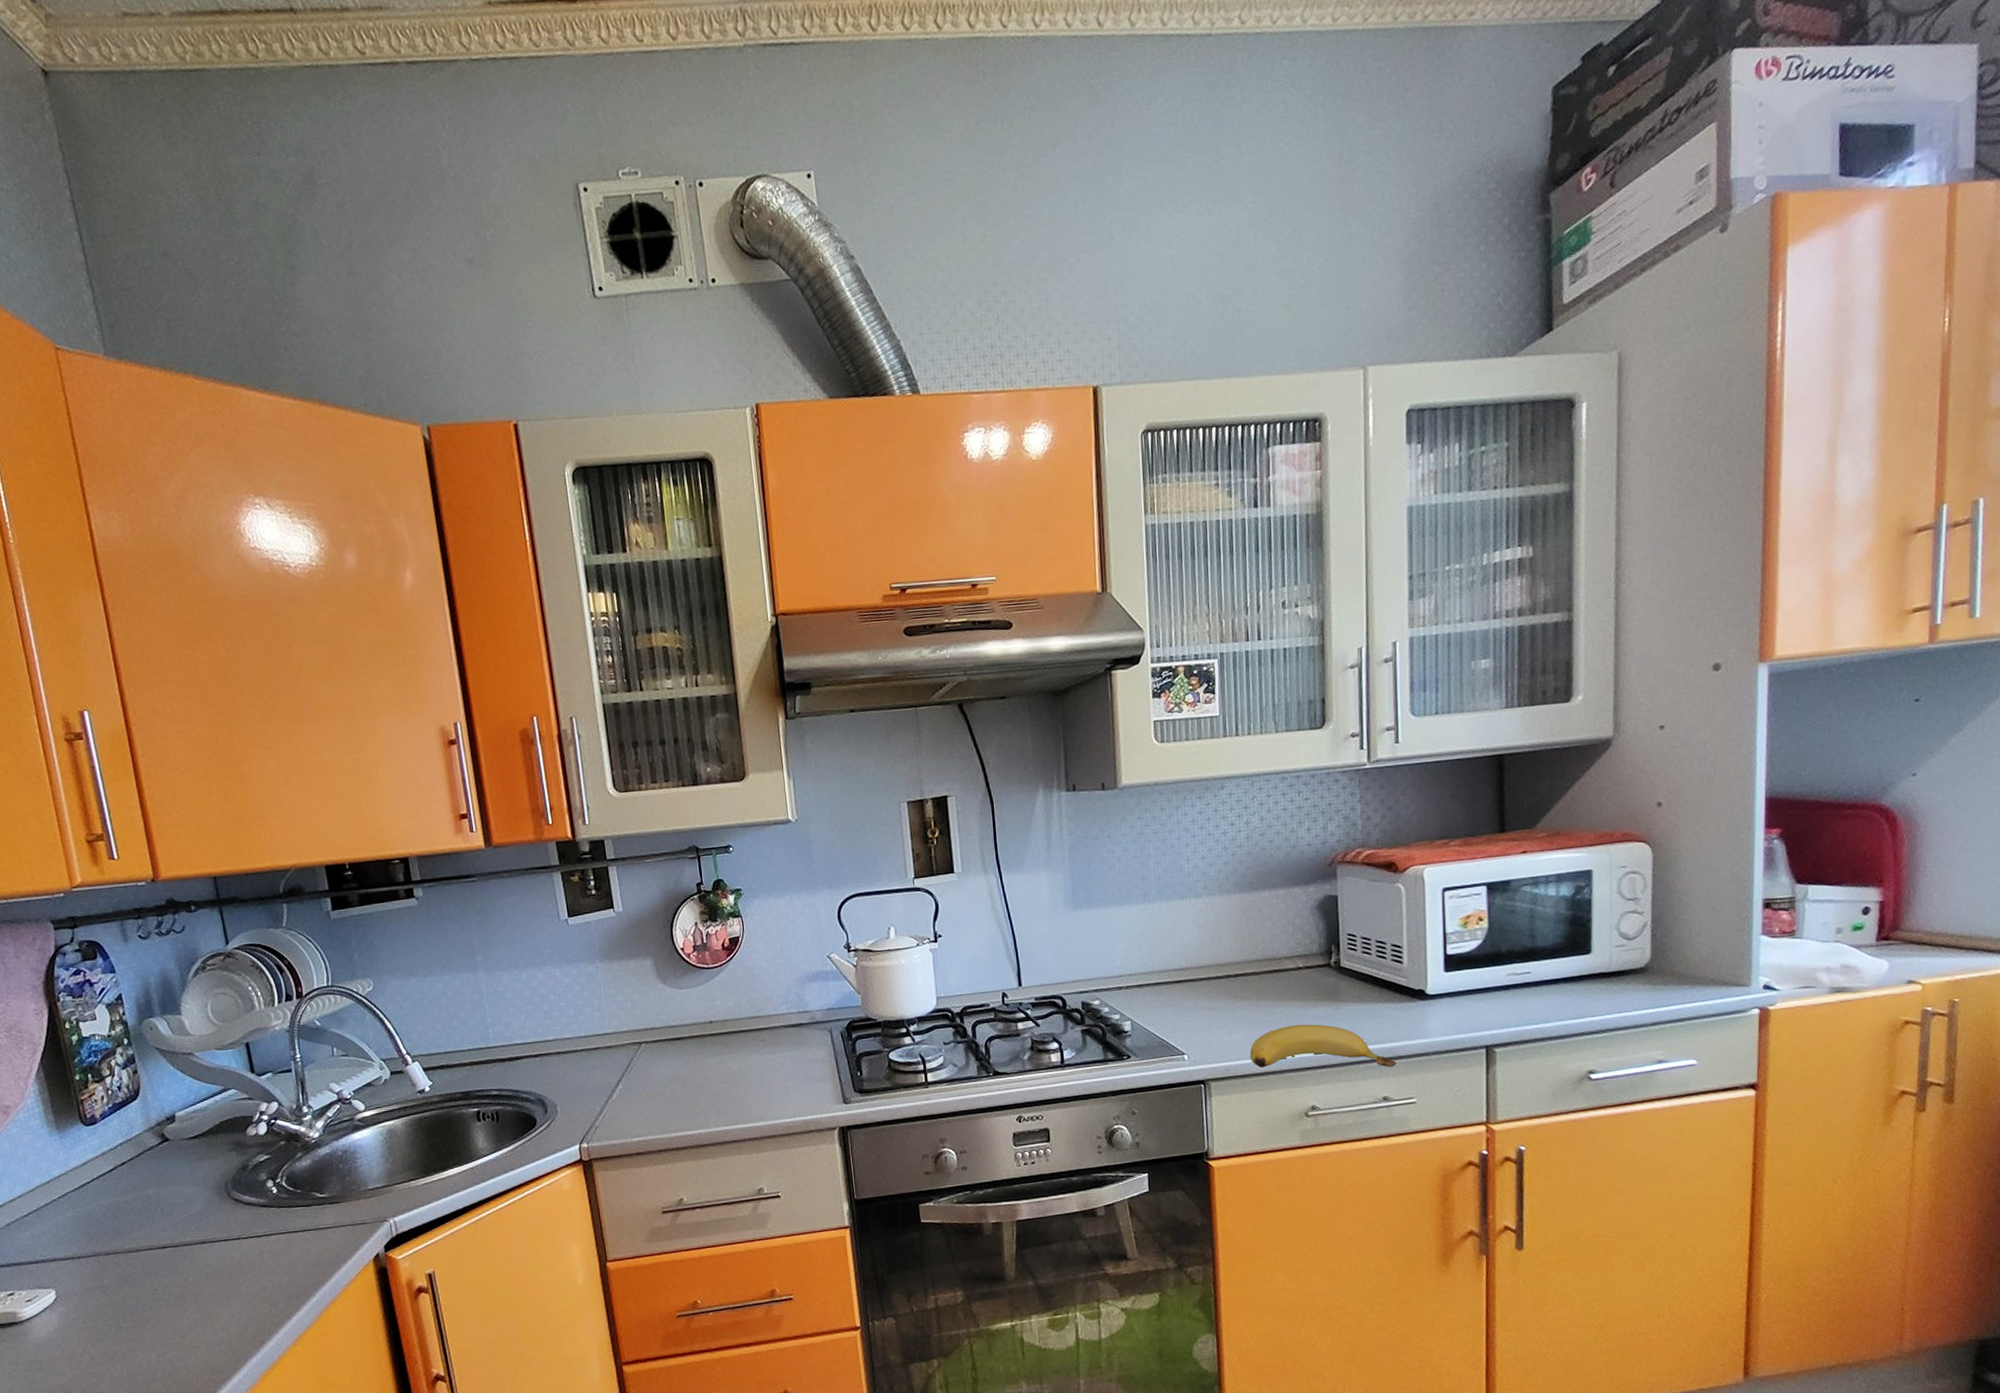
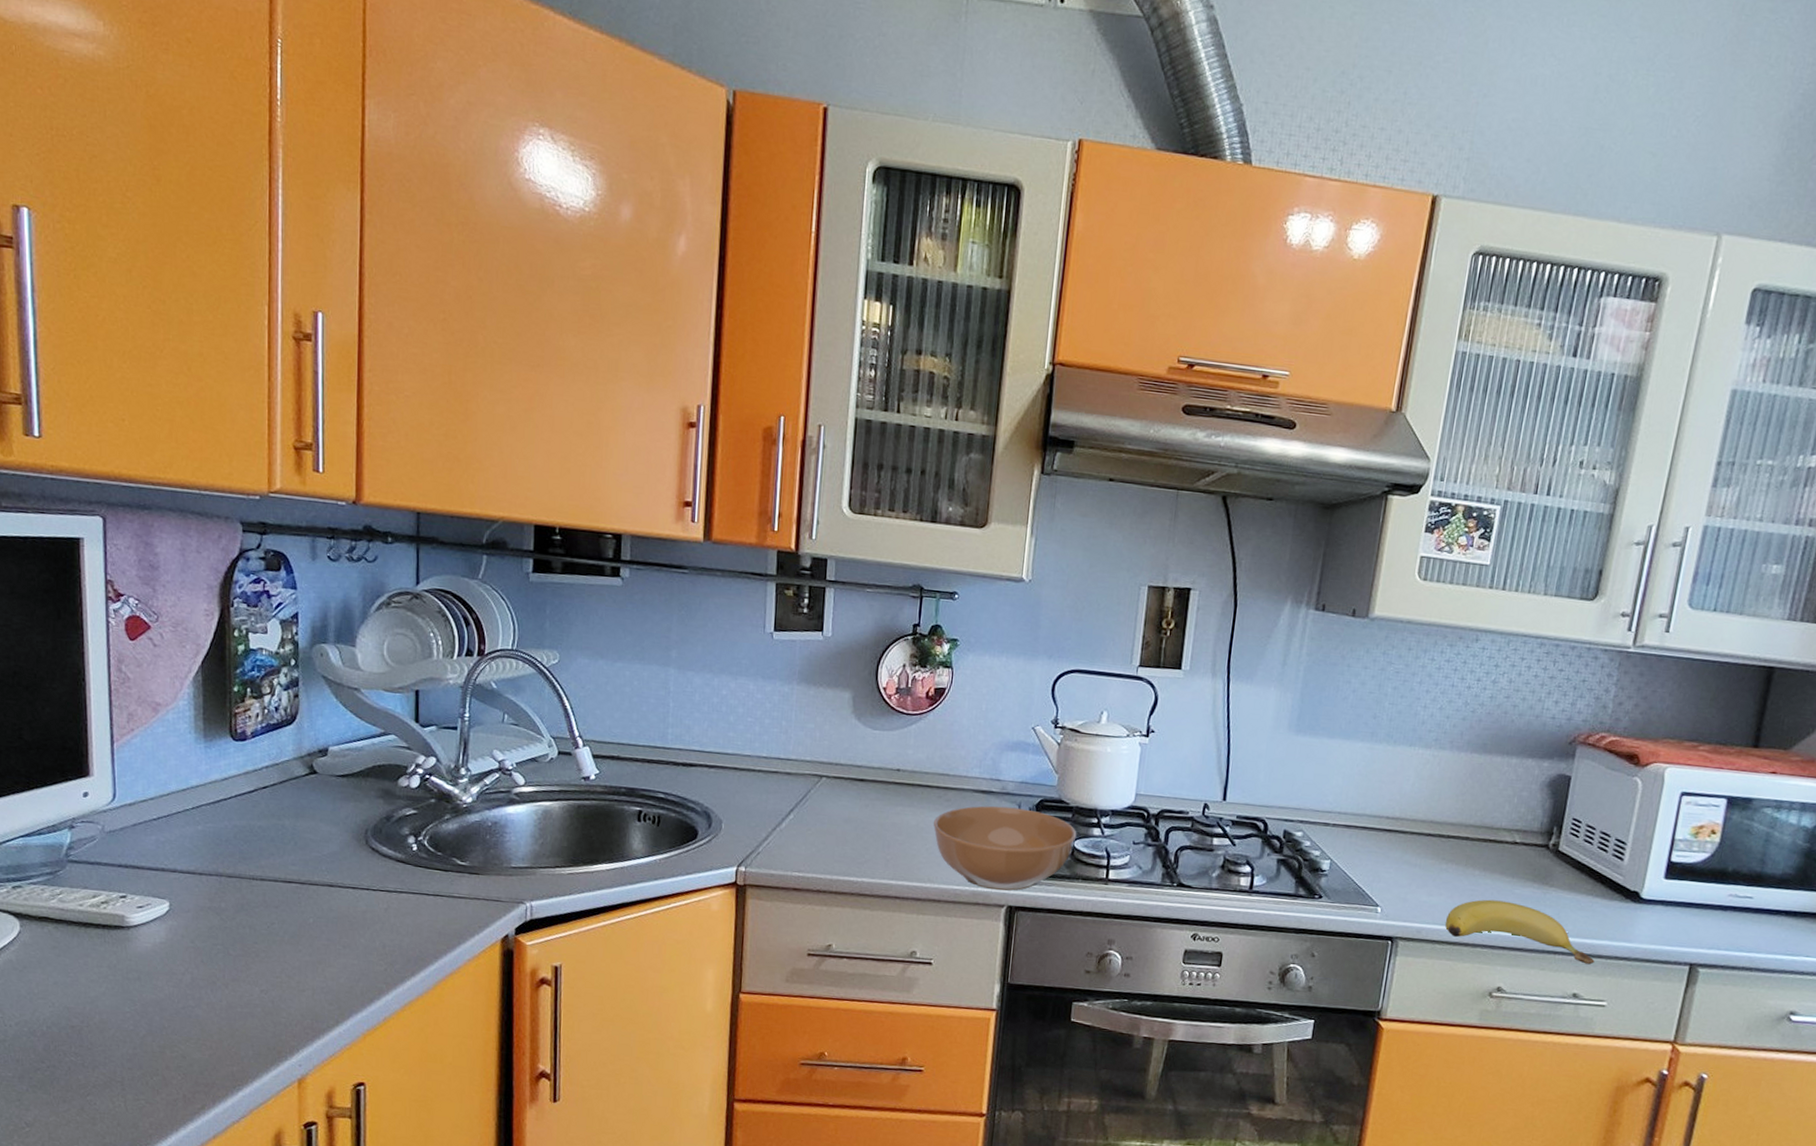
bowl: none [753,1033,890,1116] -> present [933,805,1077,891]

